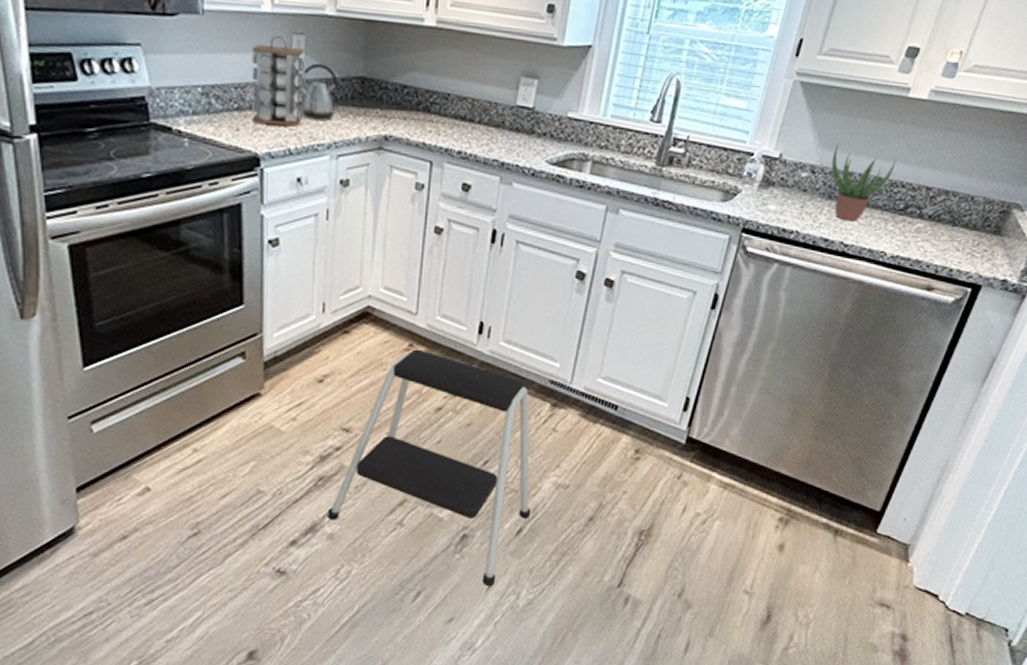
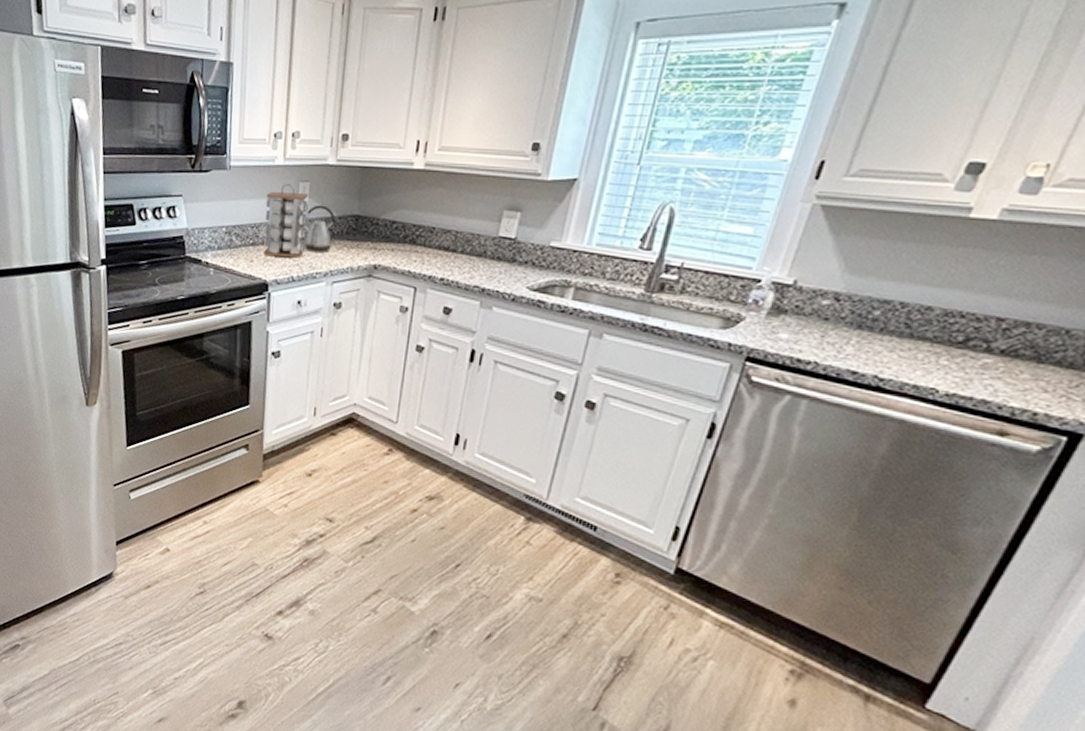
step stool: present [327,349,531,587] -> none [310,453,503,685]
potted plant: present [831,142,897,222] -> none [861,268,953,354]

